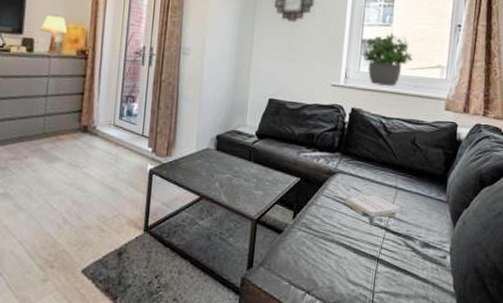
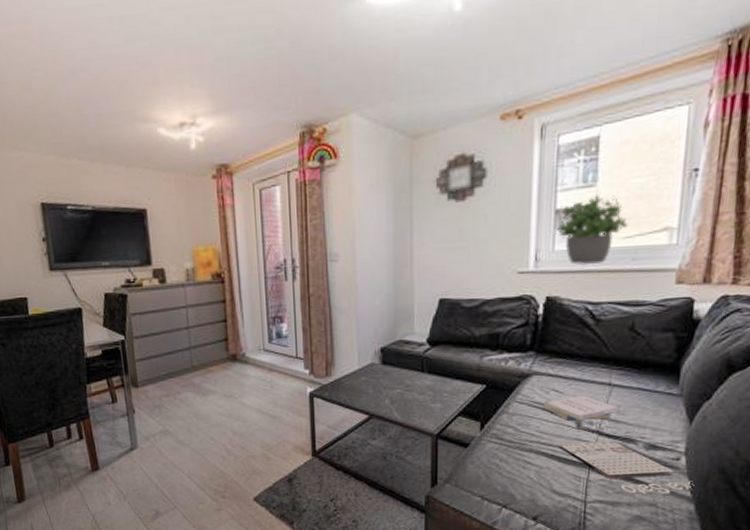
table lamp: present [41,15,68,55] -> none [169,239,199,283]
magazine: none [354,236,457,289] -> present [558,441,695,495]

